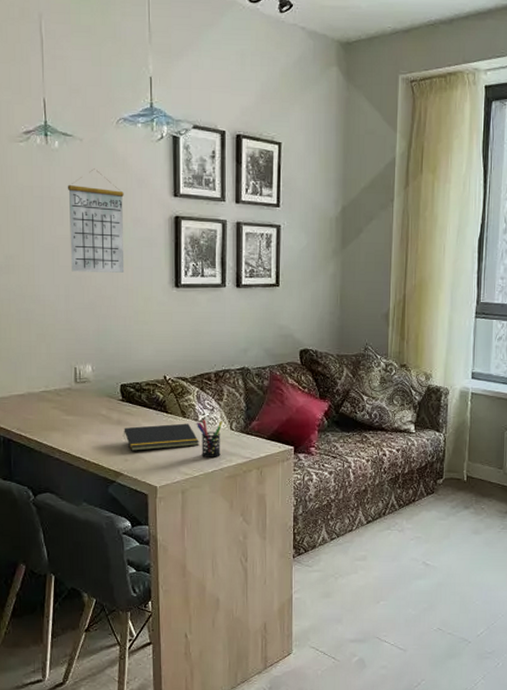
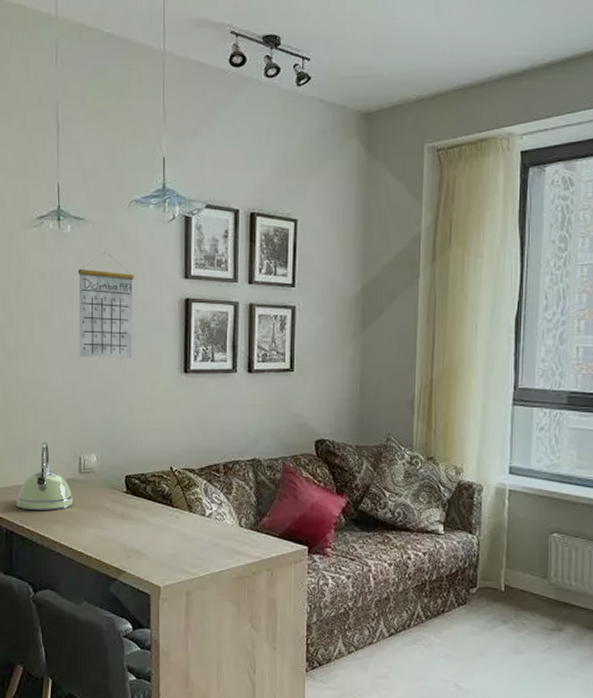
kettle: none [12,354,71,418] -> present [15,442,75,510]
notepad: present [122,423,199,451] -> none [126,518,206,547]
pen holder: present [197,420,223,457] -> none [204,515,232,556]

